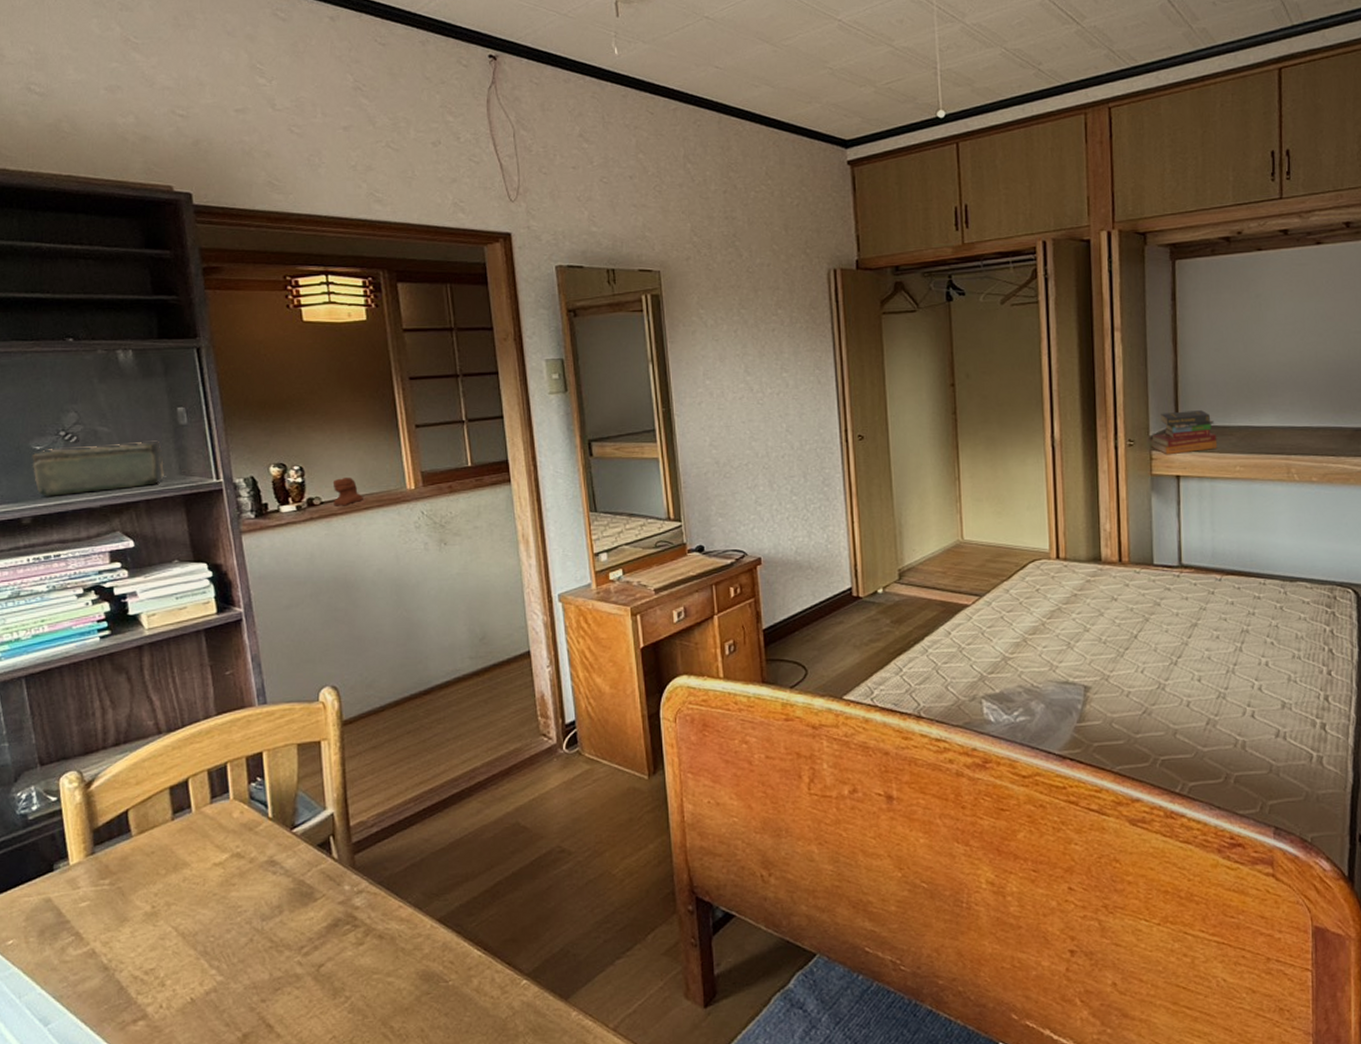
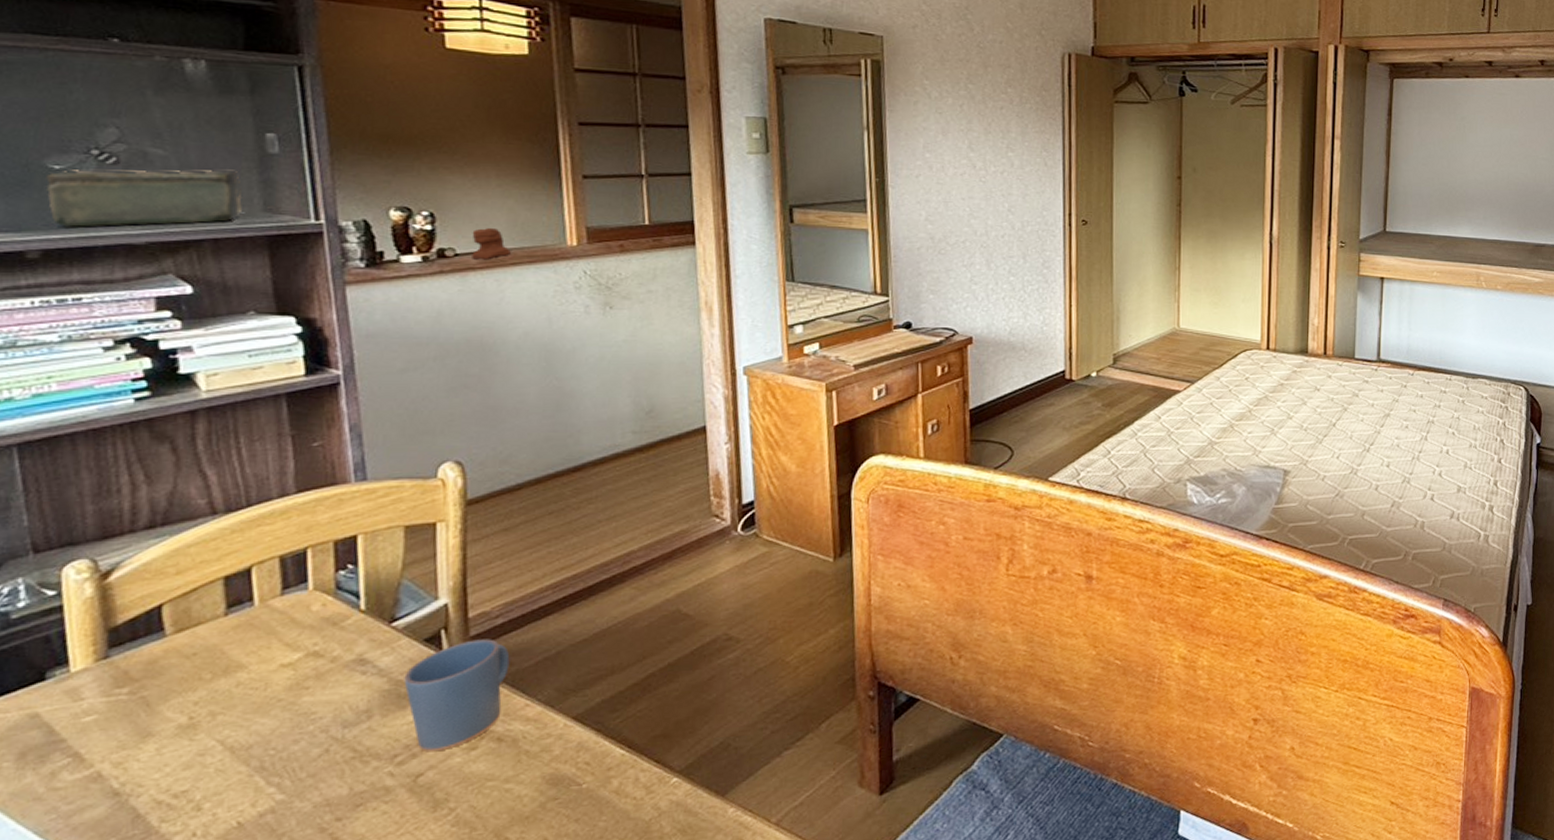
mug: none [304,845,385,945] -> present [404,639,510,752]
books: present [1151,410,1218,455] -> none [1361,218,1419,258]

